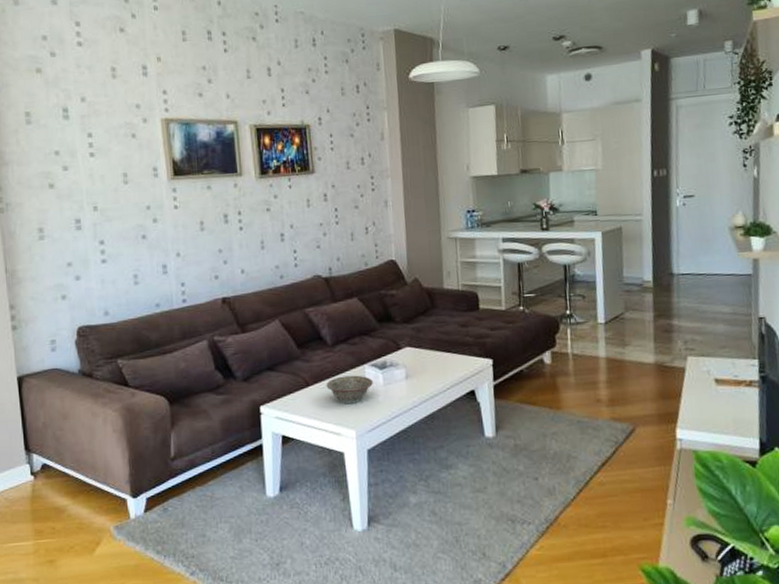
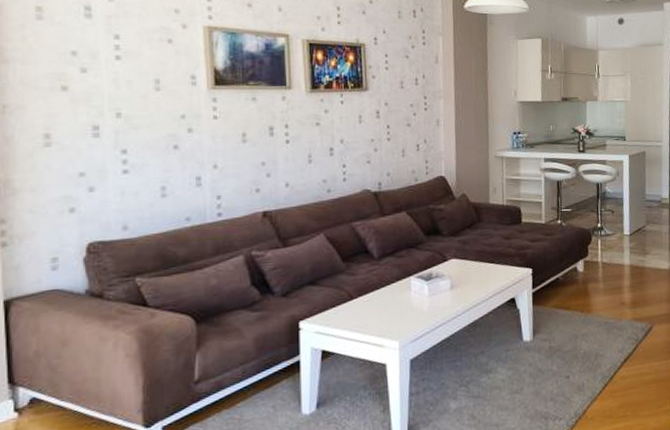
decorative bowl: present [326,375,373,404] -> none [370,287,418,316]

